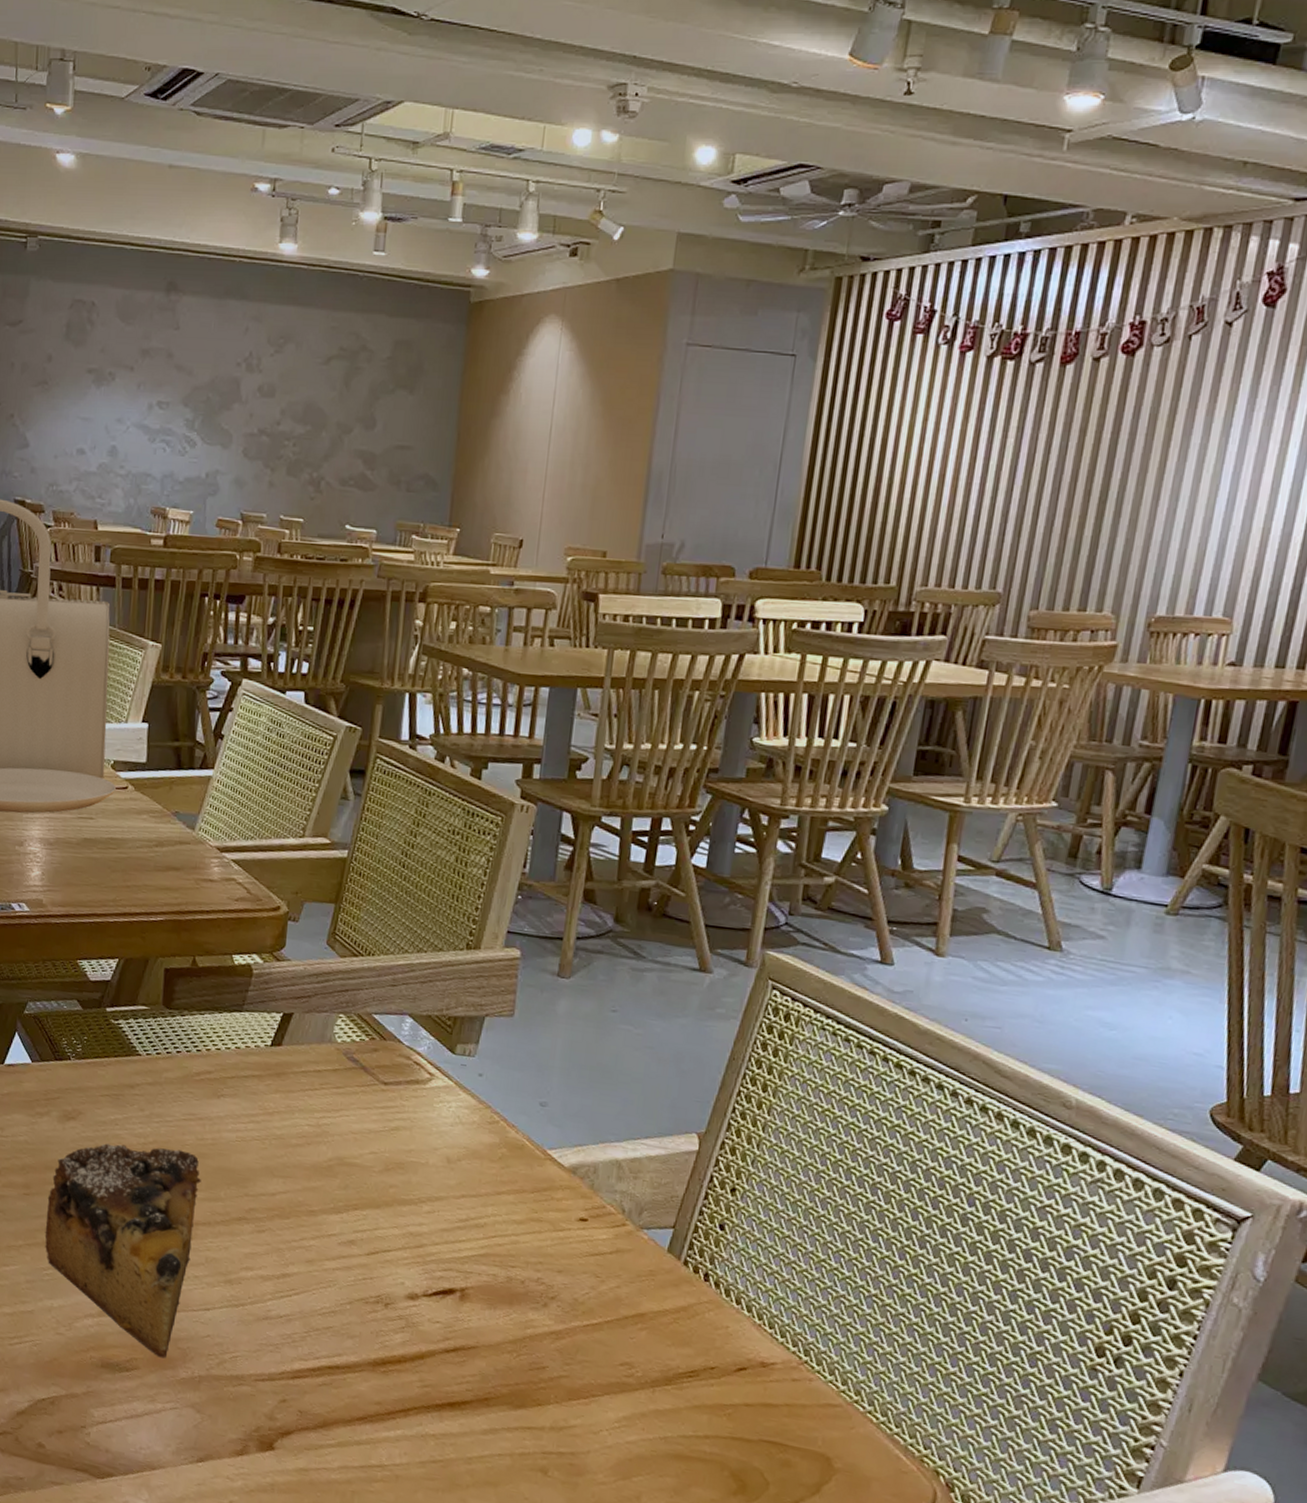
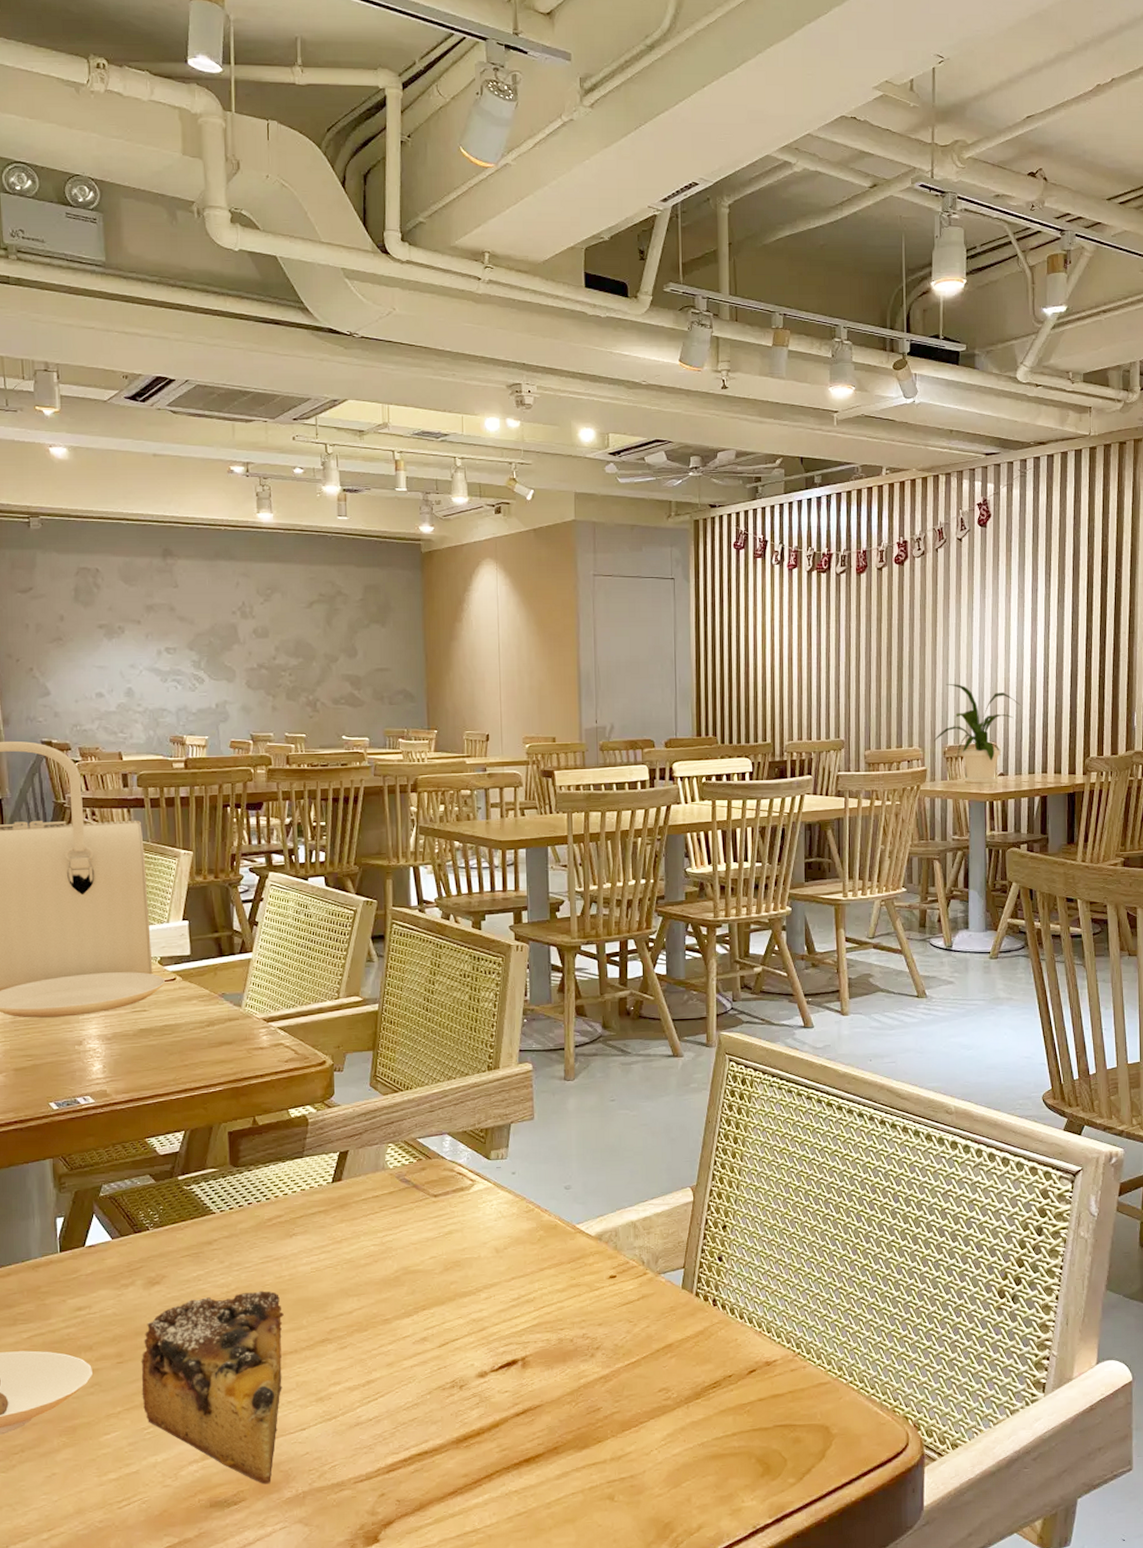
house plant: none [1136,528,1282,676] -> present [934,683,1021,785]

